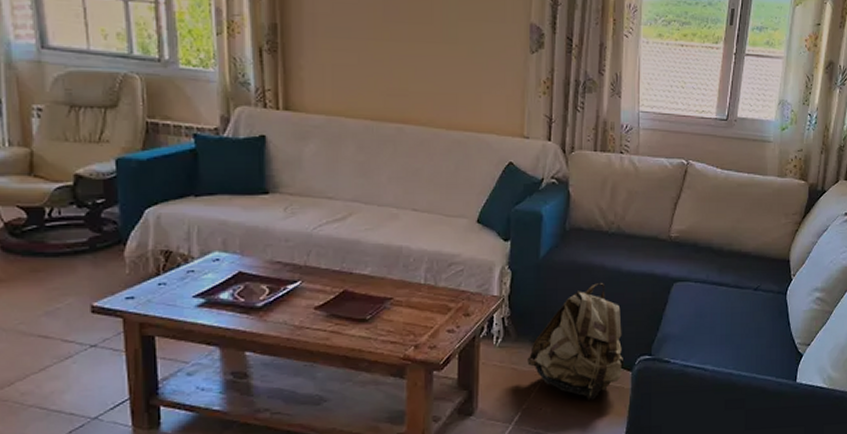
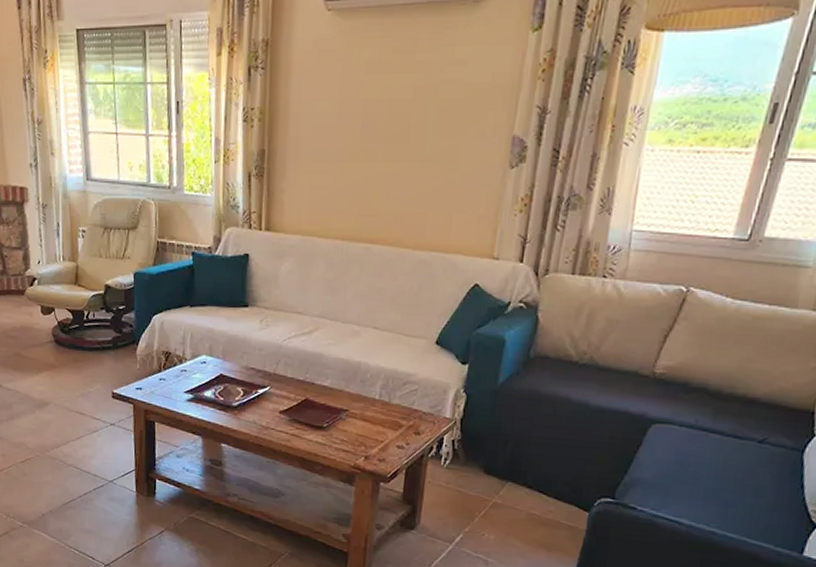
backpack: present [527,283,624,400] -> none [474,416,584,535]

